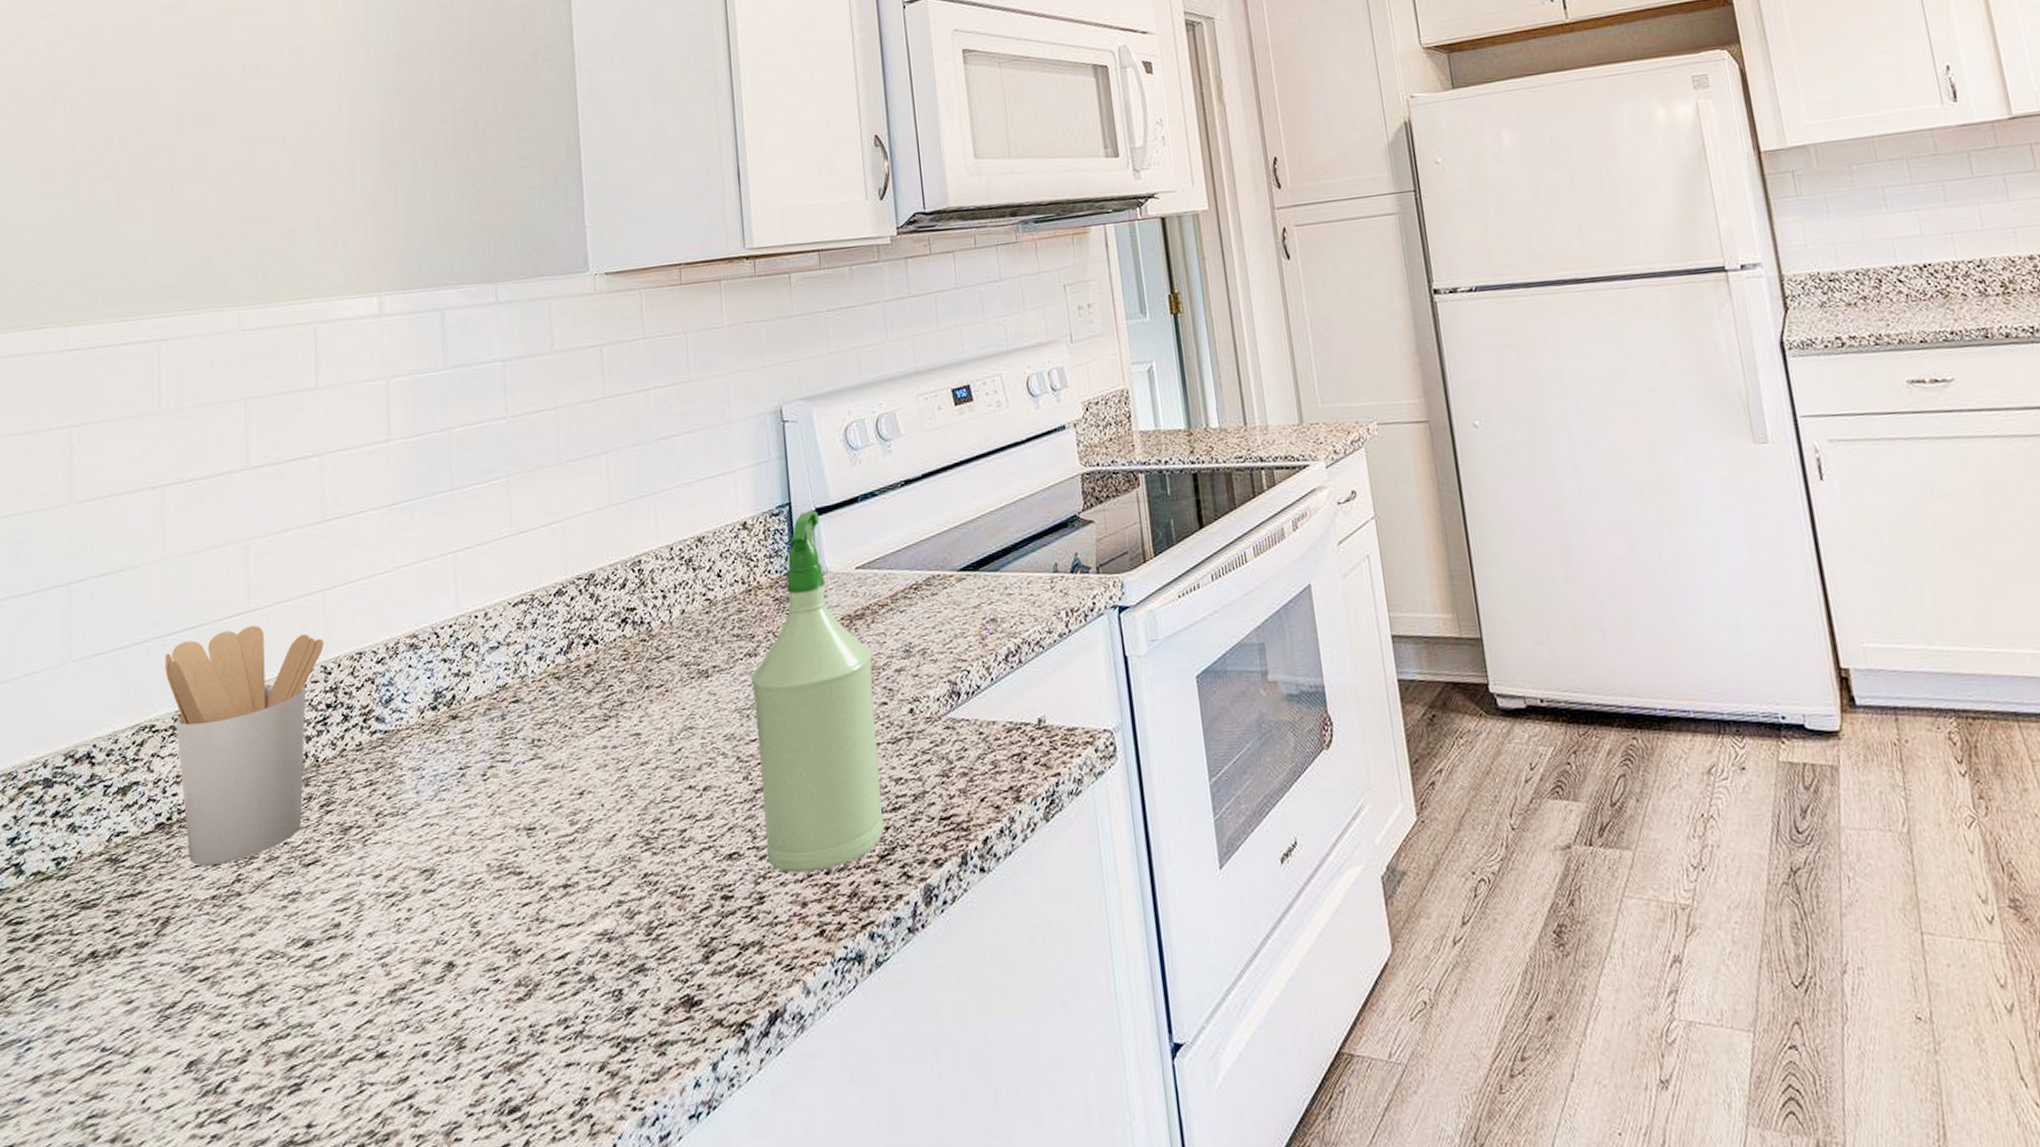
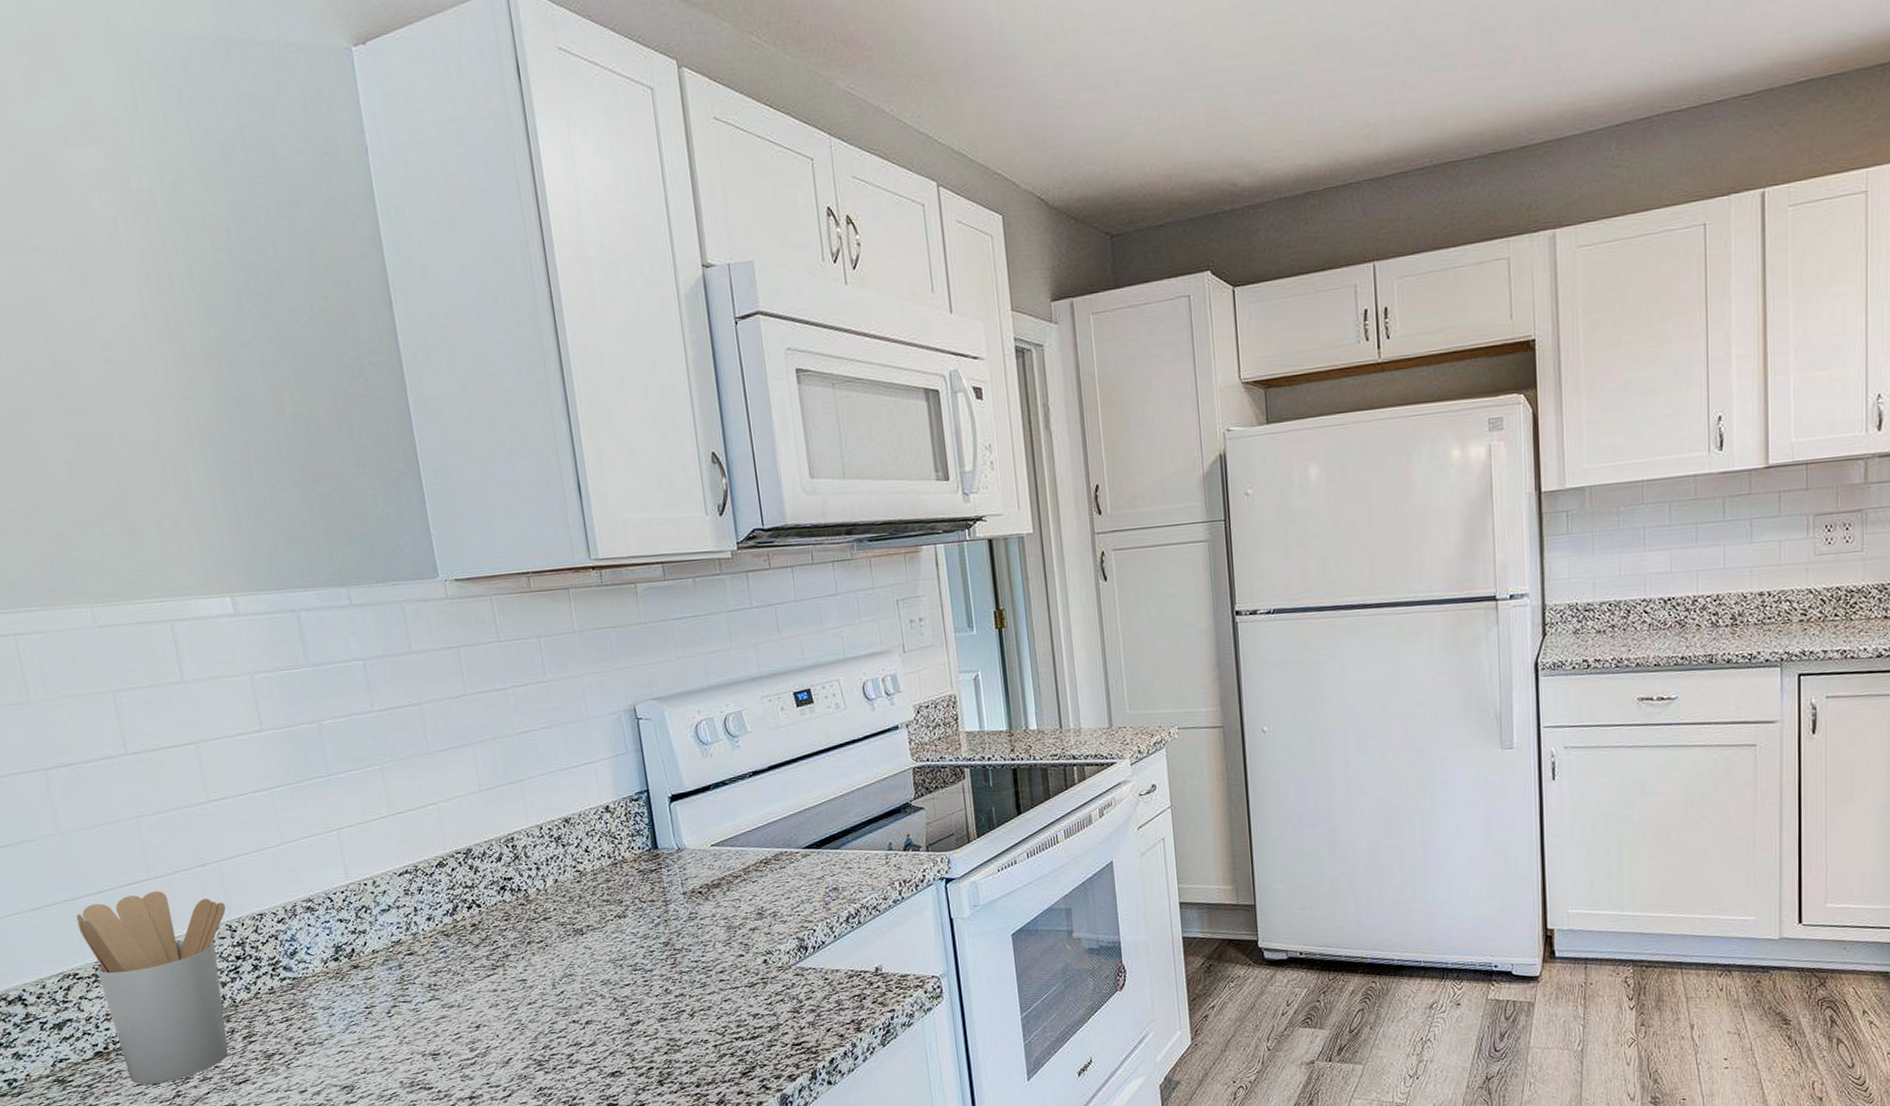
spray bottle: present [751,510,885,873] -> none [621,796,745,1087]

